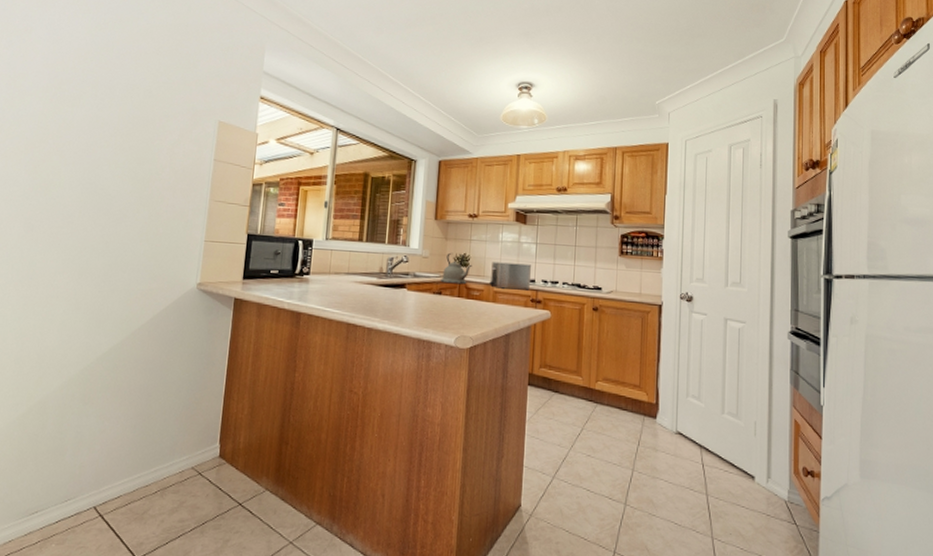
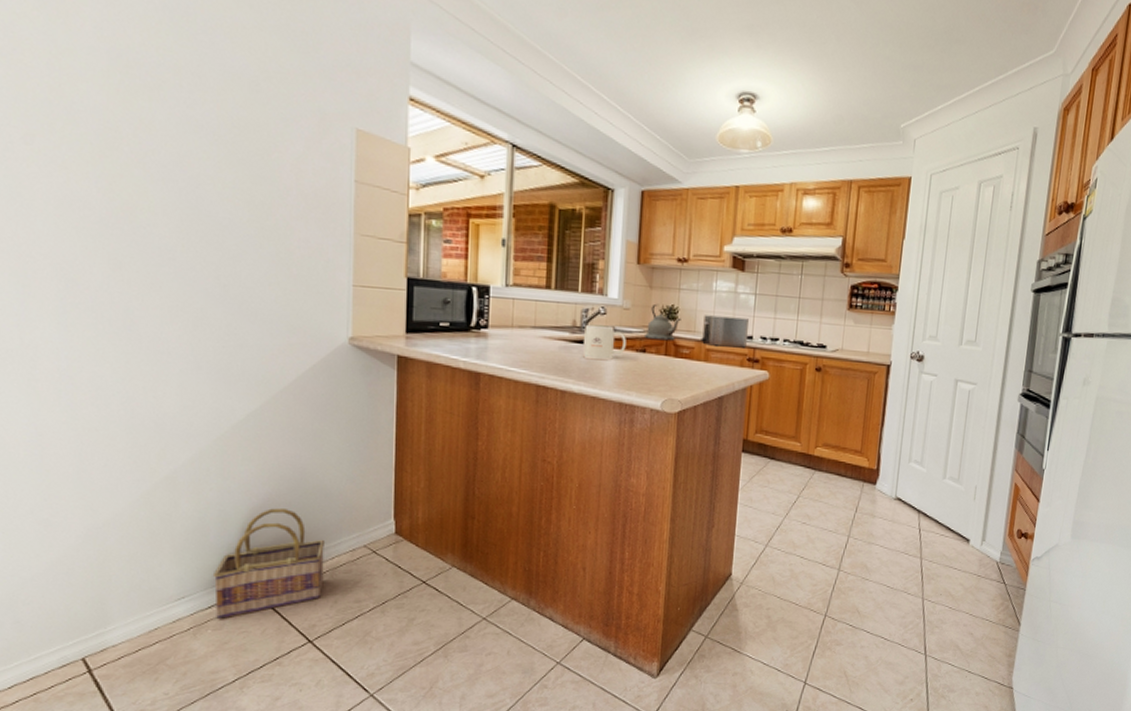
basket: none [60,431,160,534] -> present [212,508,326,619]
mug: none [388,270,425,302] -> present [583,324,626,361]

